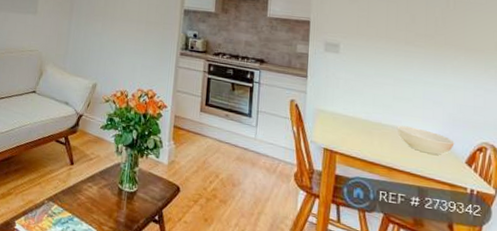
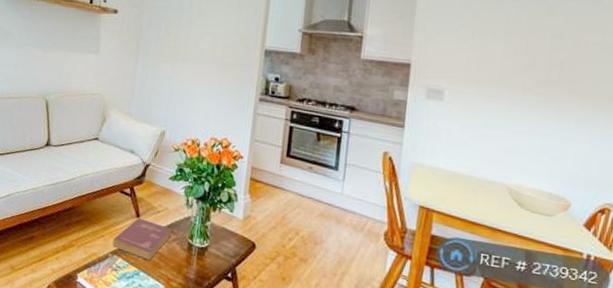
book: none [48,165,104,206] -> present [112,218,172,261]

